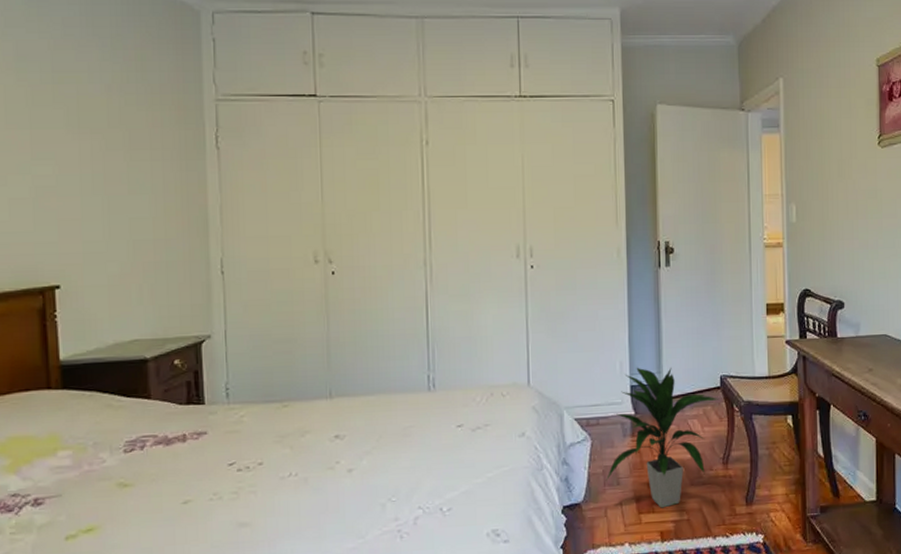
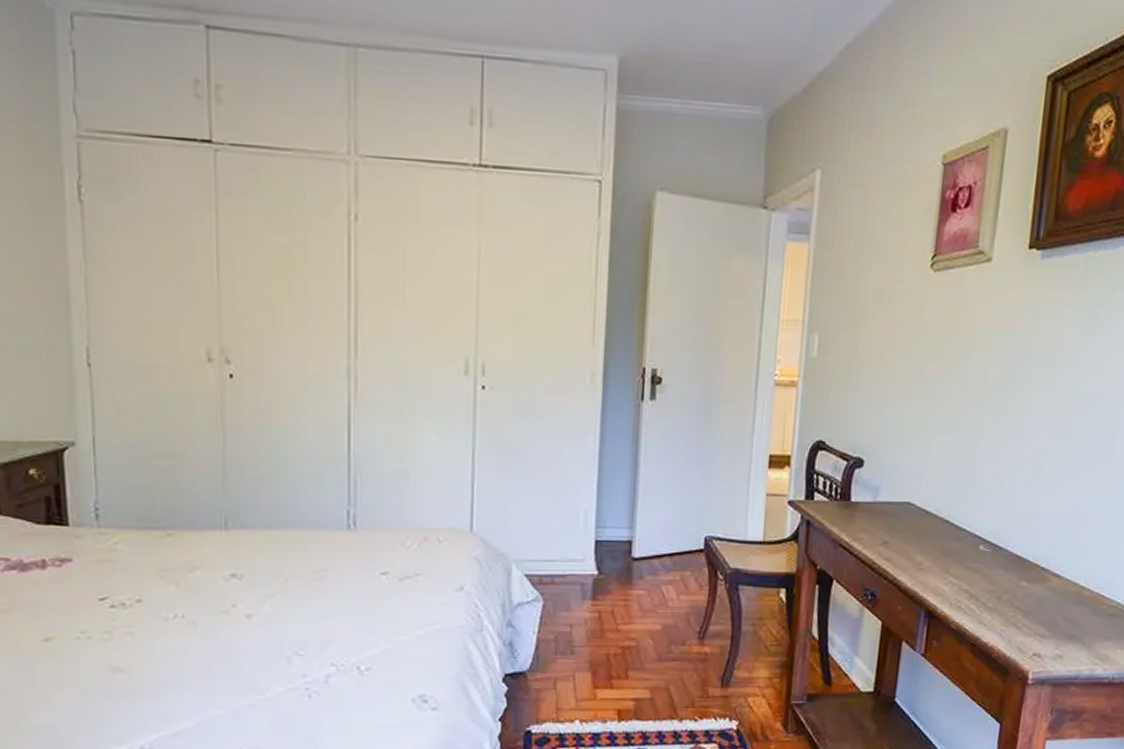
indoor plant: present [606,367,720,508] -> none [558,519,702,684]

